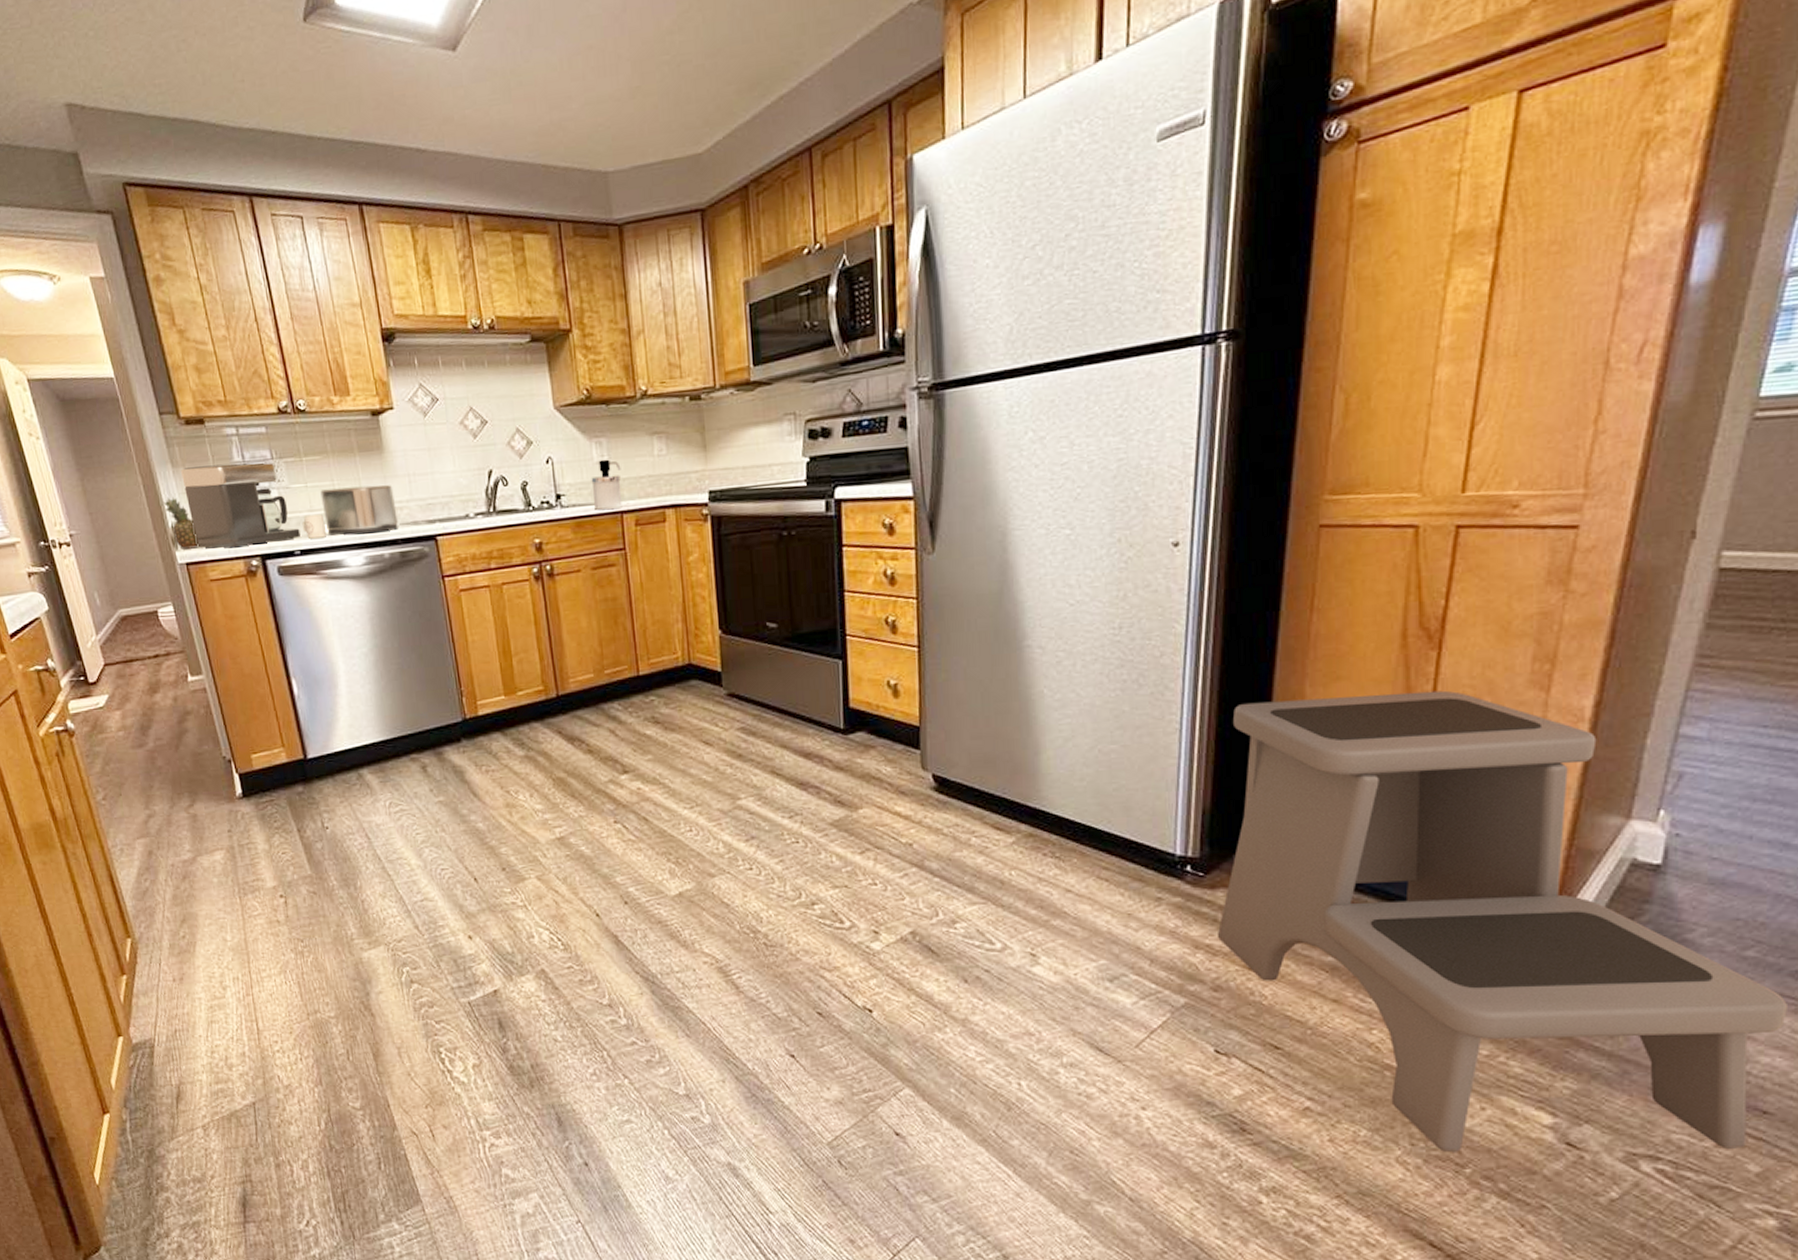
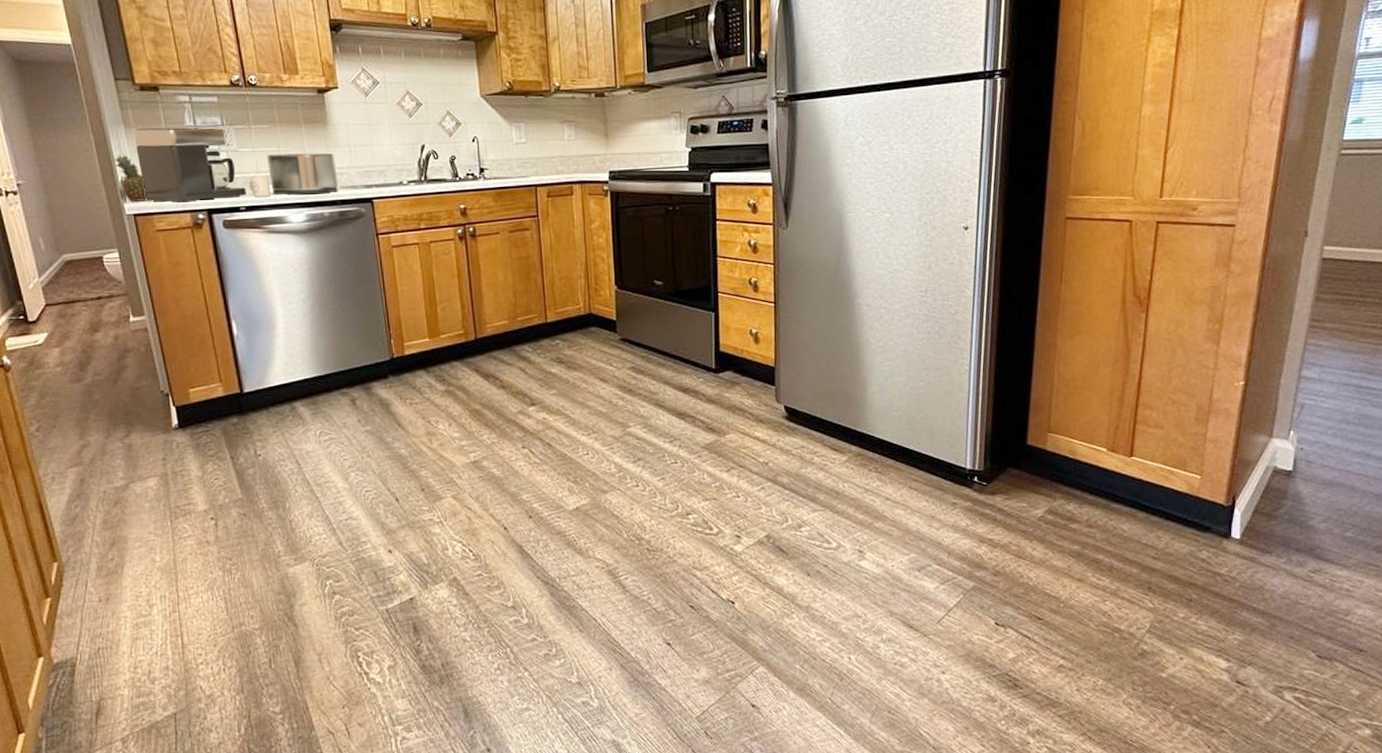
soap dispenser: present [591,459,623,511] -> none [510,141,537,183]
step stool: present [1218,690,1787,1152] -> none [997,342,1372,694]

